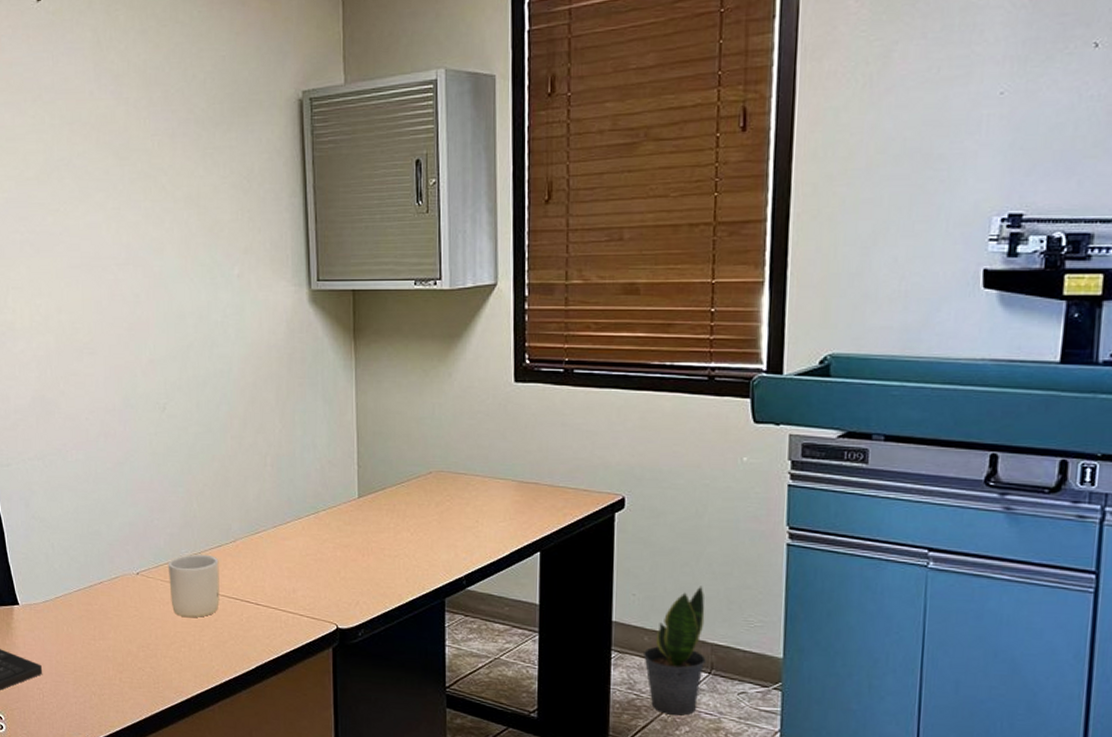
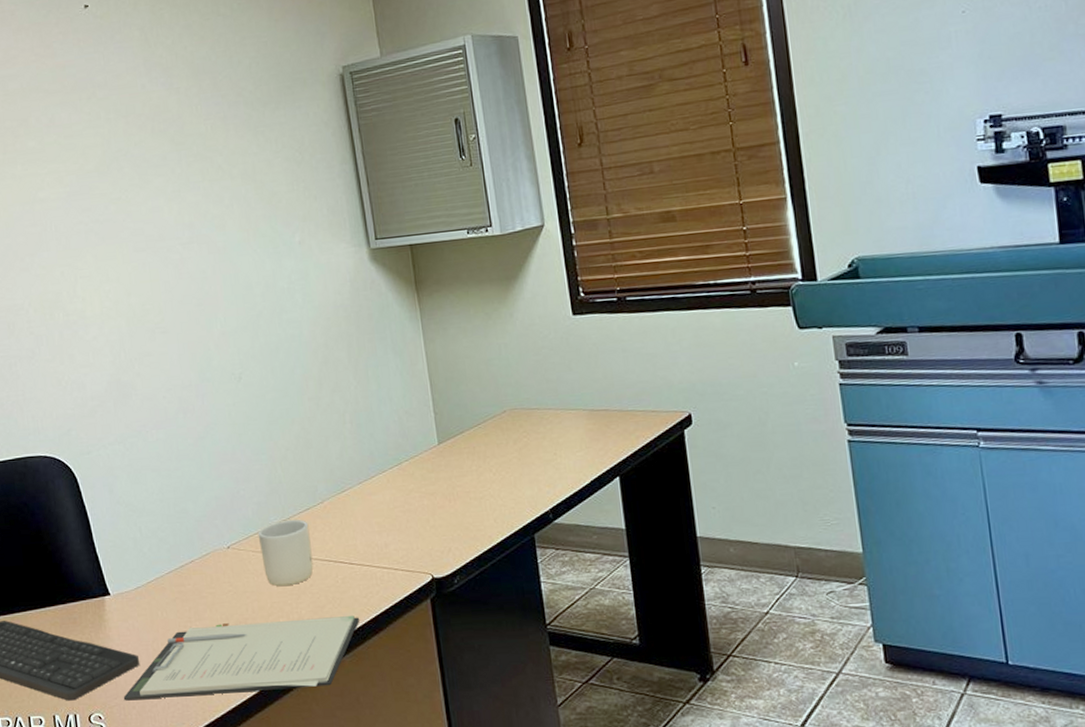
clipboard: none [24,644,261,717] -> present [123,616,360,701]
potted plant: present [644,586,706,716] -> none [732,491,792,624]

